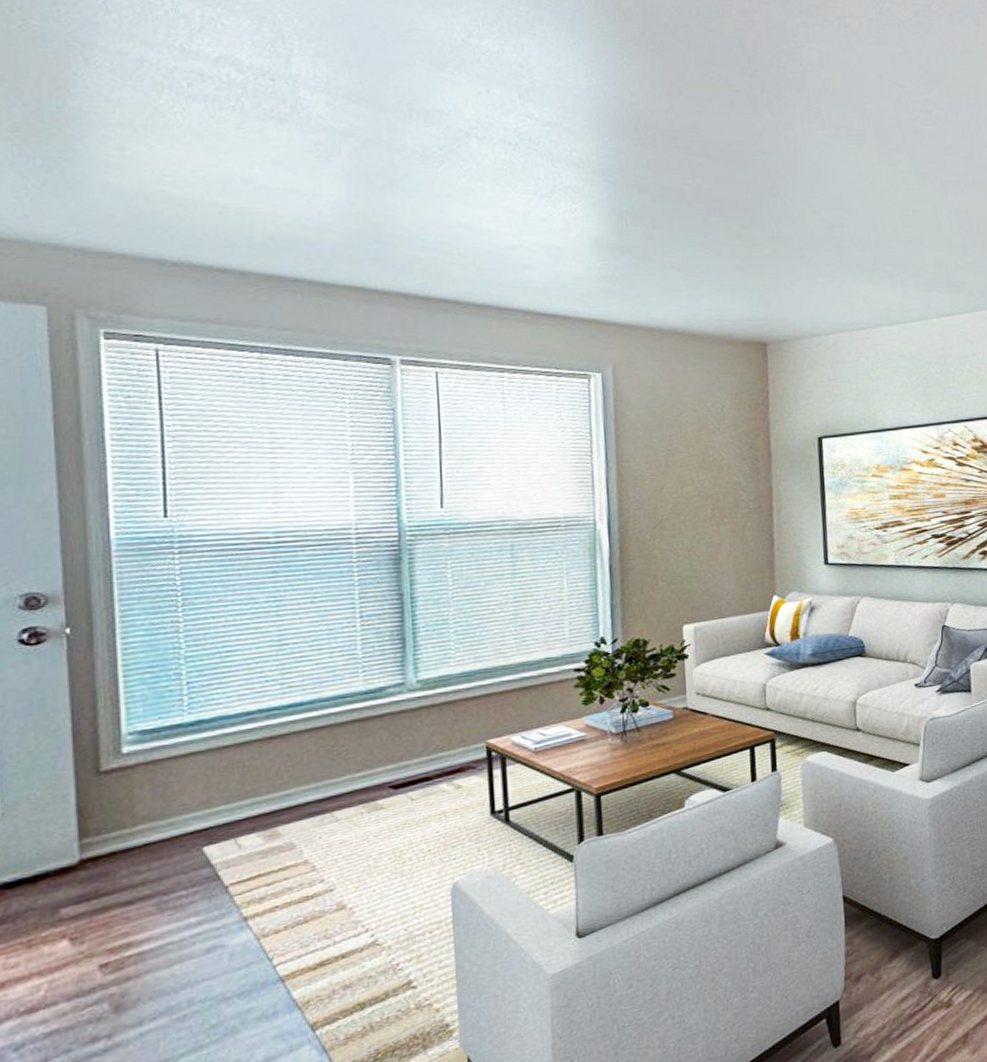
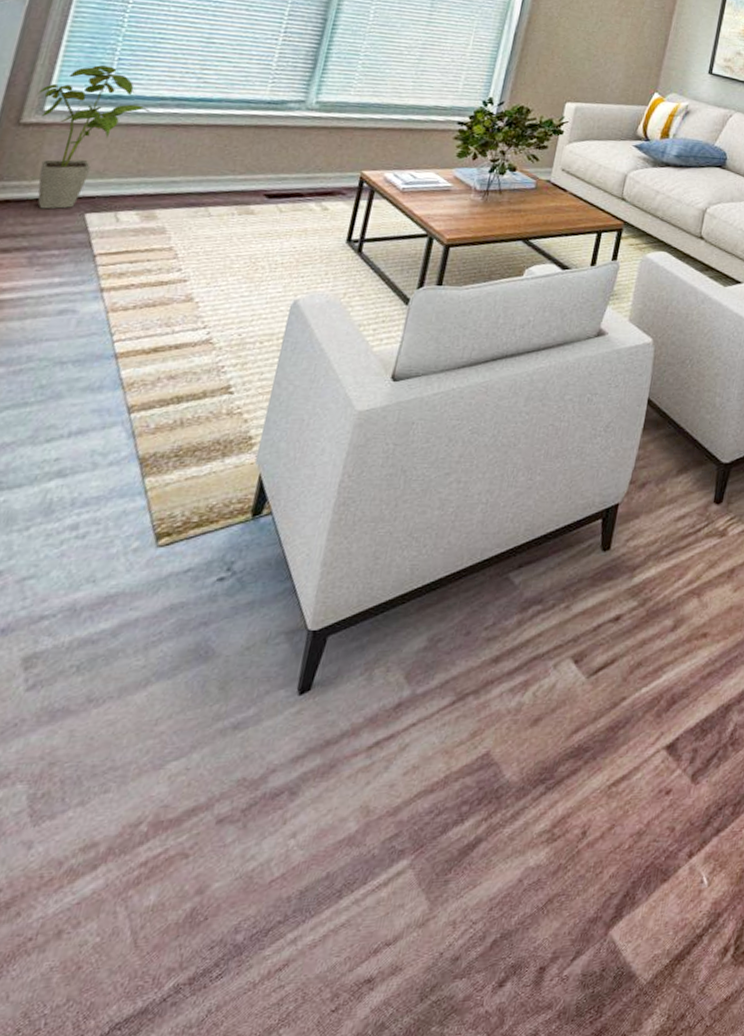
house plant: none [107,692,239,854] -> present [35,65,150,209]

